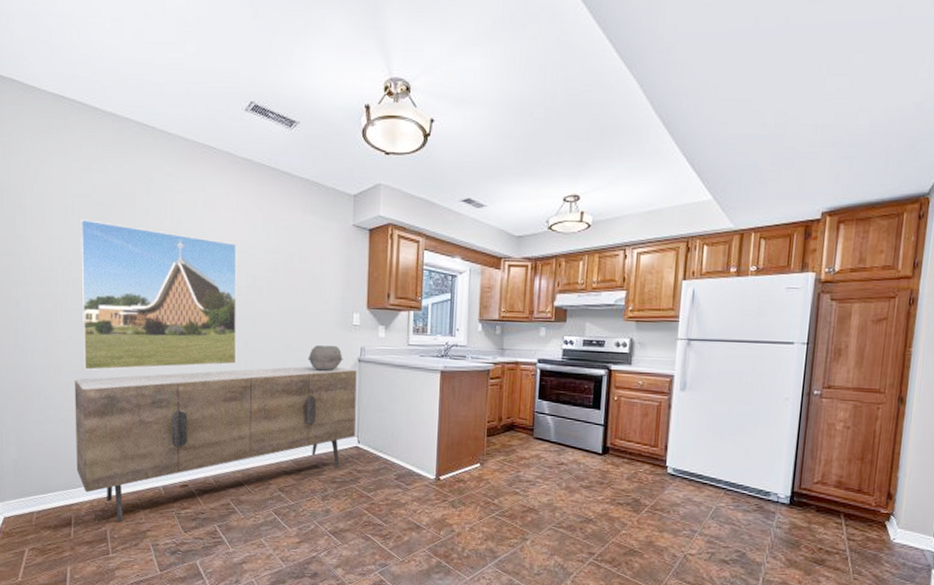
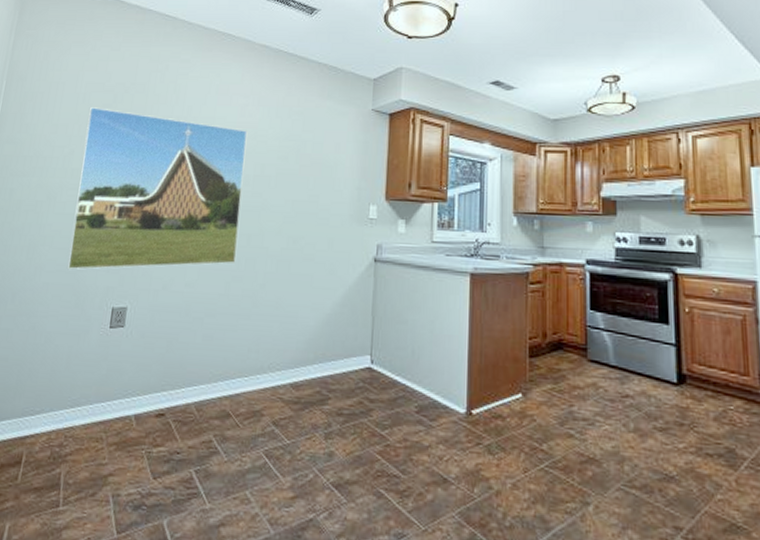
sideboard: present [74,366,357,523] -> none [39,266,372,463]
ceramic pot: present [308,345,343,371] -> none [316,242,357,273]

